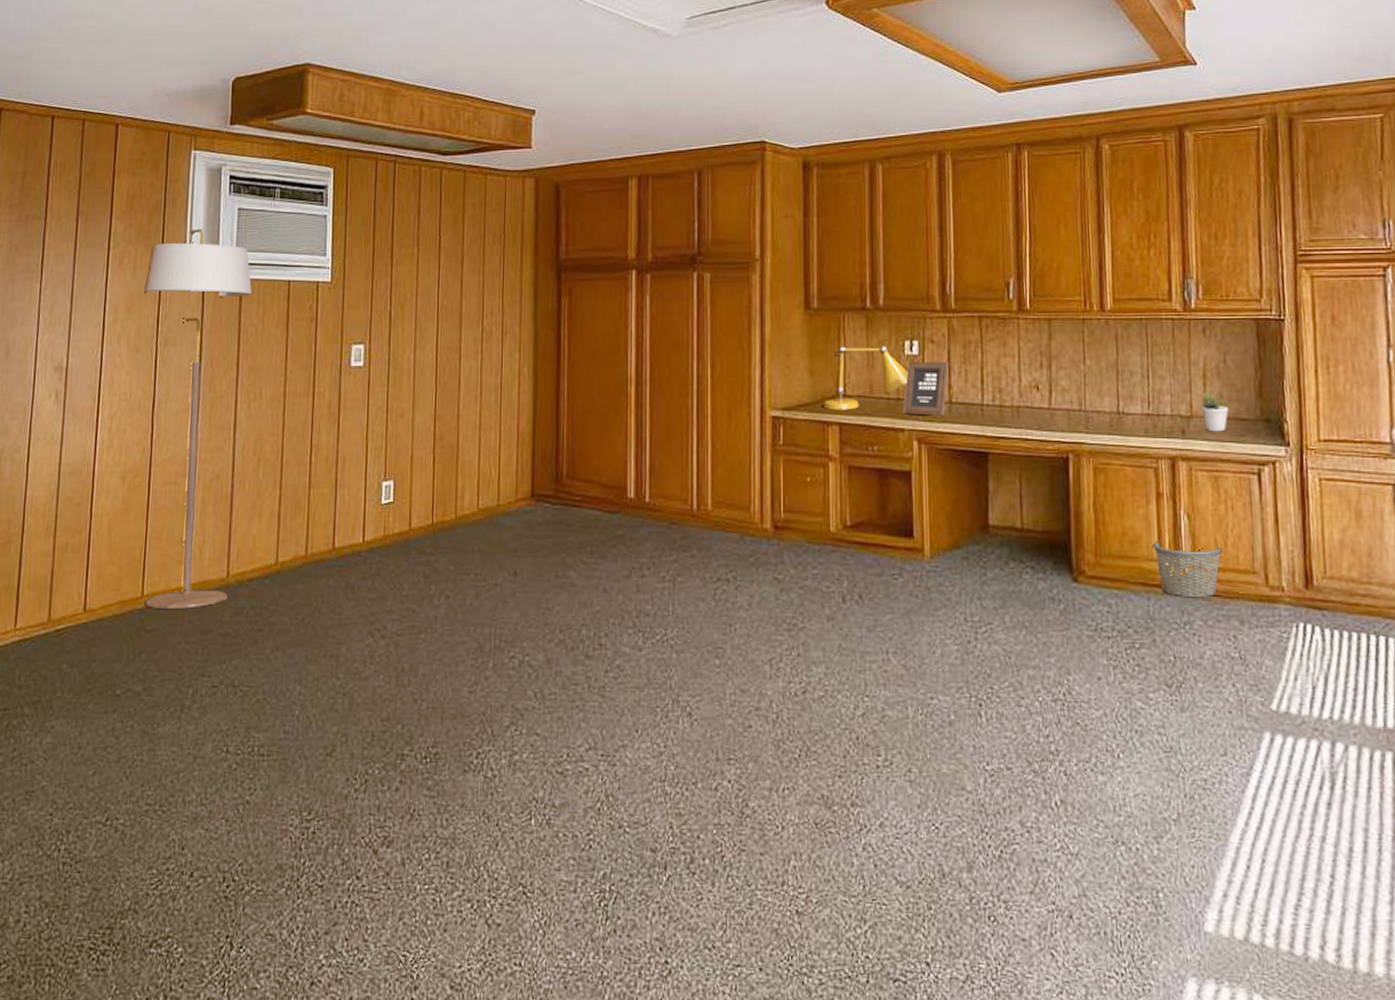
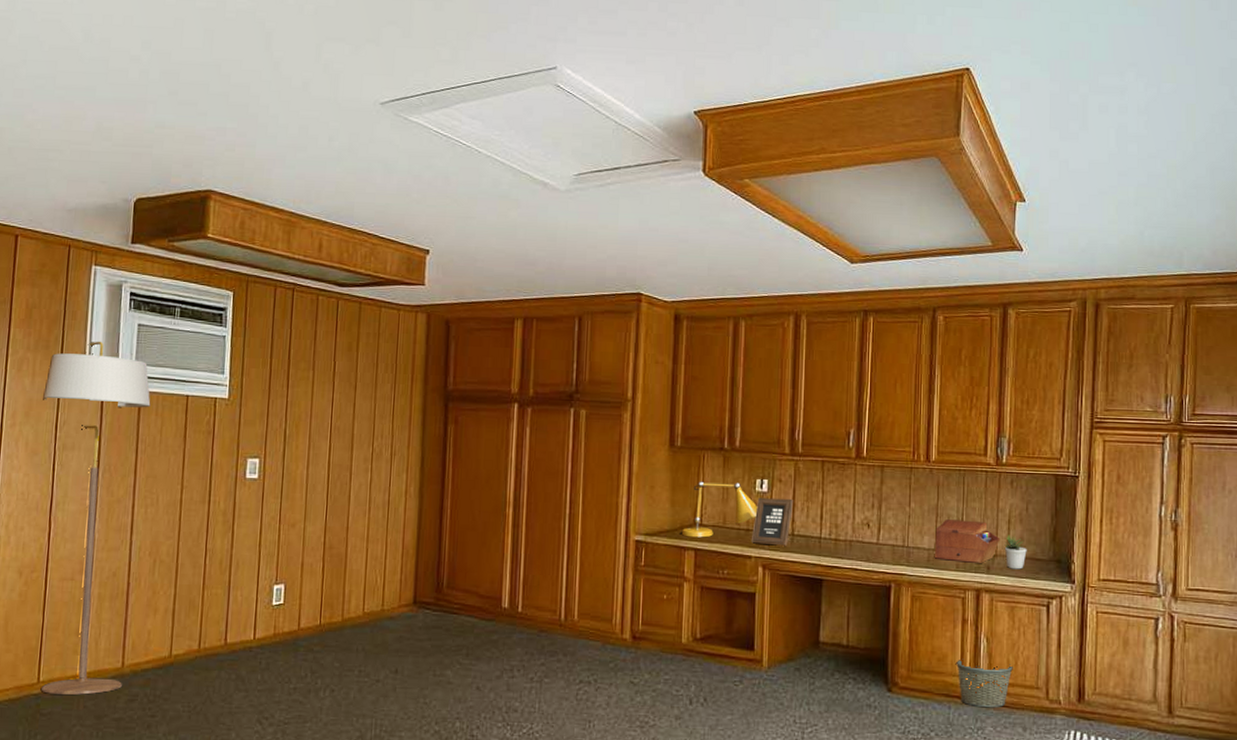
sewing box: none [1117,375,1195,428] -> present [935,518,1000,564]

